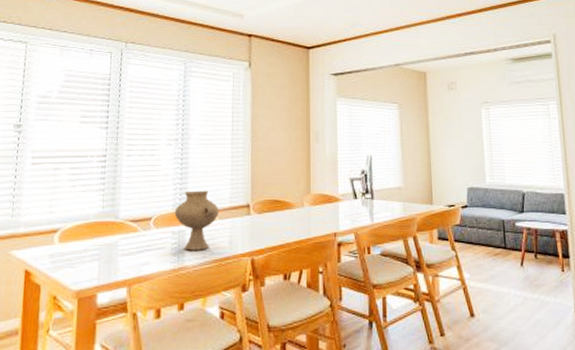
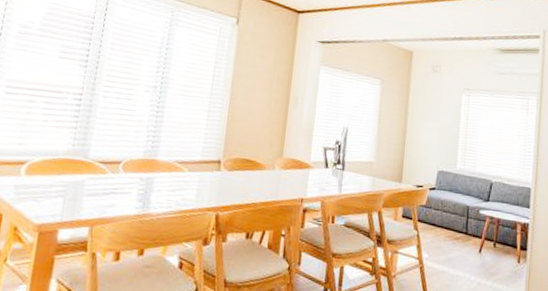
vase: present [174,190,219,251] -> none [144,140,190,200]

